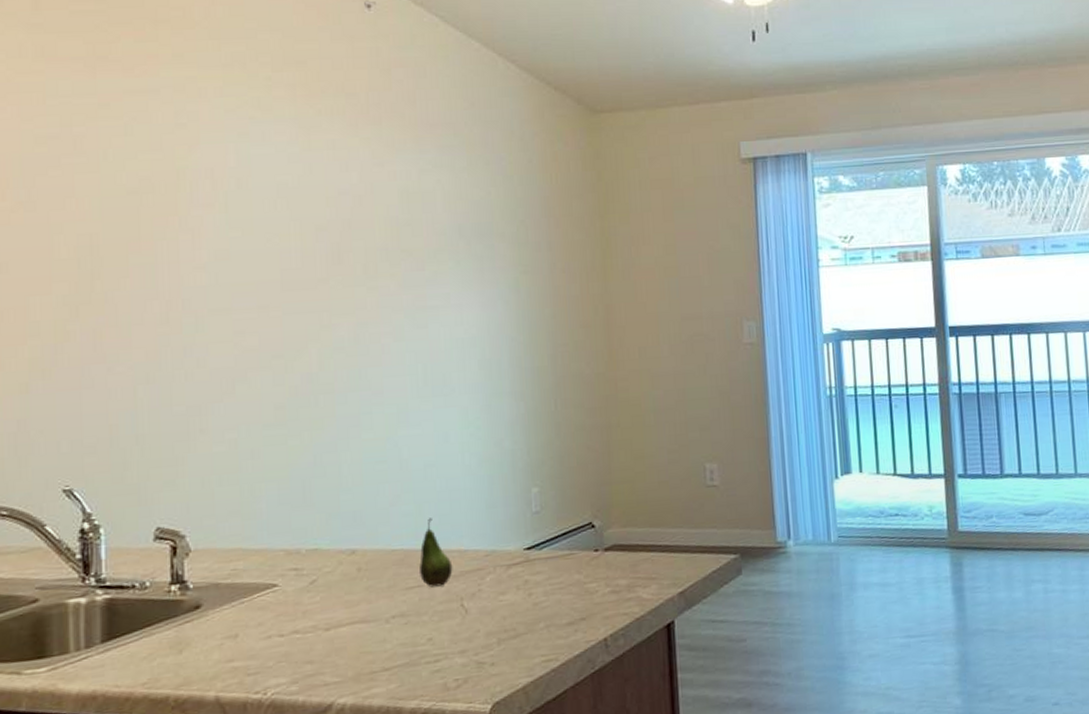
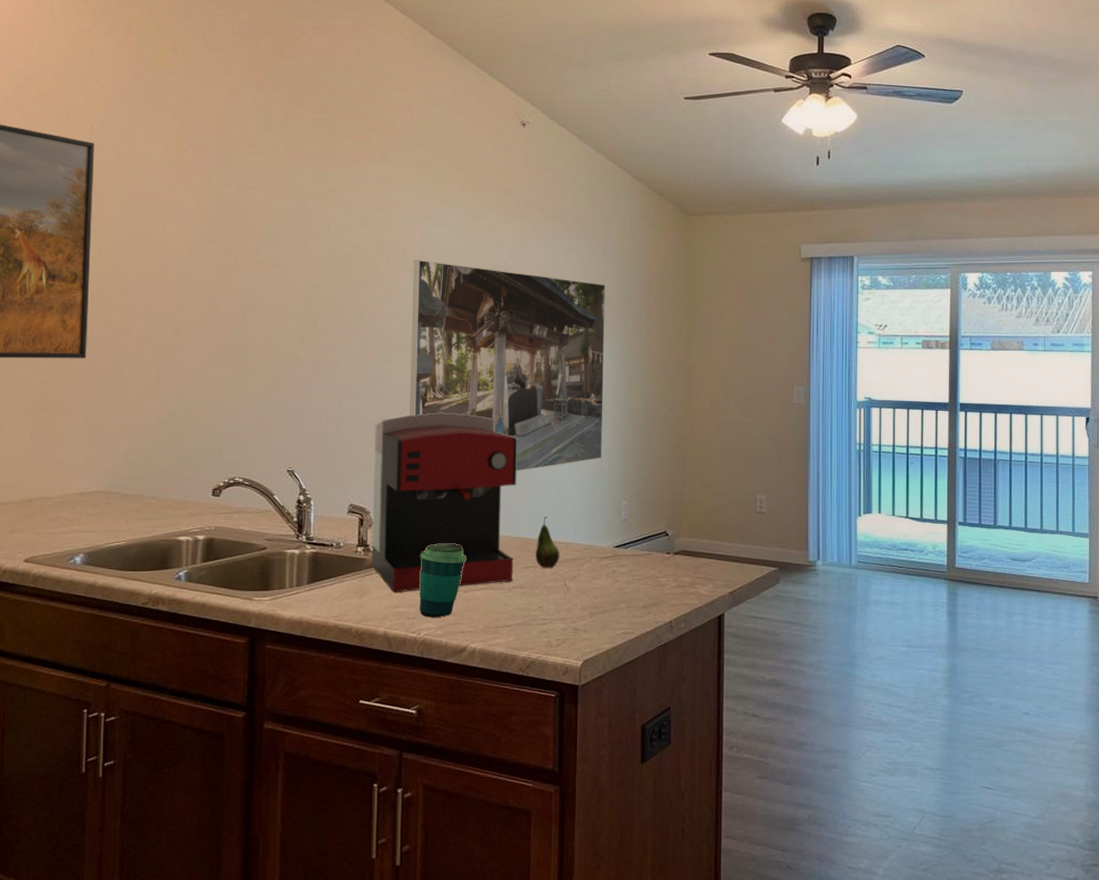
coffee maker: none [186,392,391,642] -> present [371,412,517,593]
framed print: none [227,191,501,463] -> present [409,260,605,472]
cup: none [261,567,324,670] -> present [419,544,466,617]

